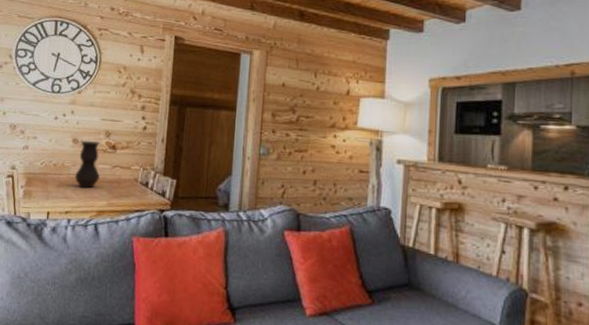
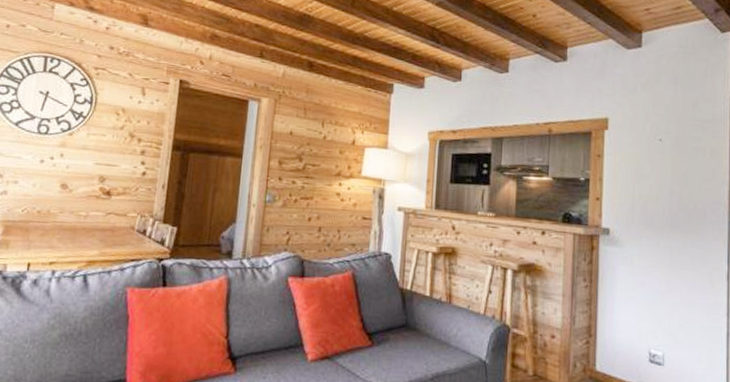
vase: present [74,141,101,189] -> none [61,186,94,238]

